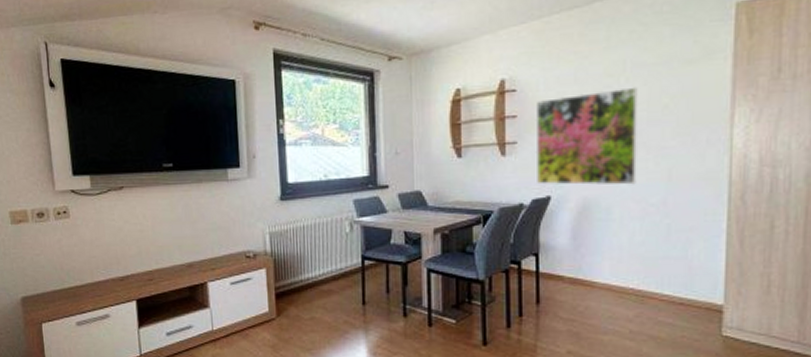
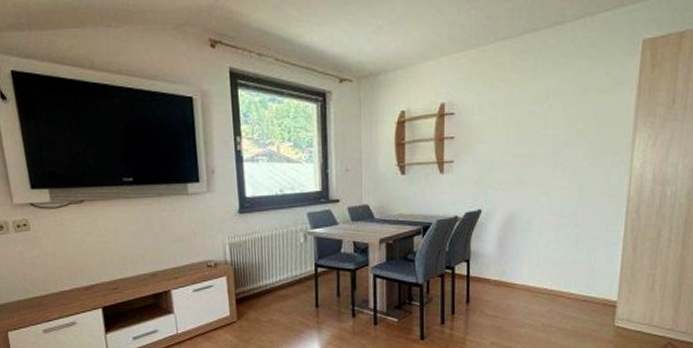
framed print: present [535,87,638,185] -> none [469,113,558,200]

